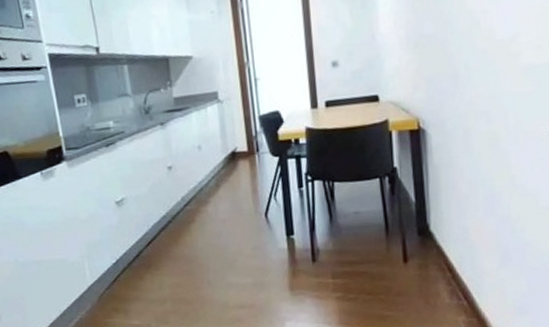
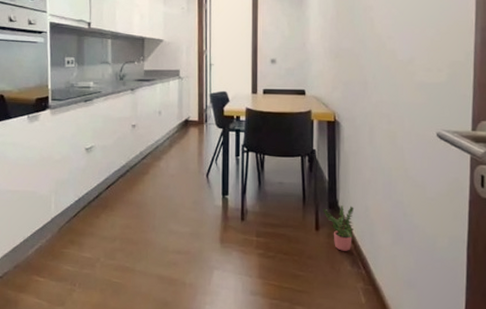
potted plant: none [411,229,452,283] -> present [323,205,355,251]

